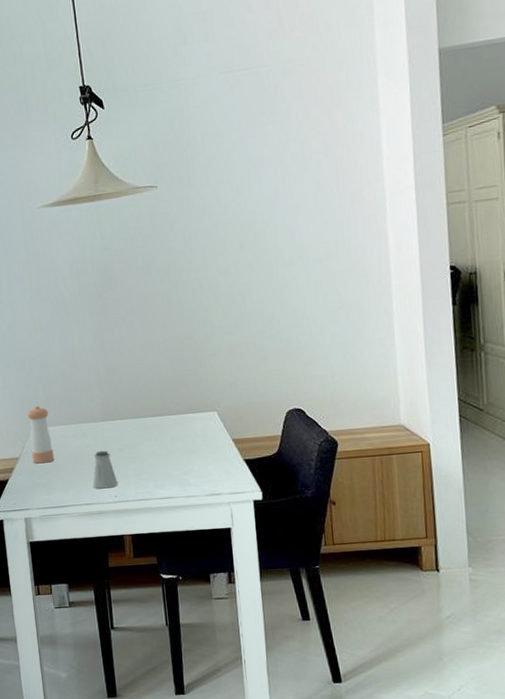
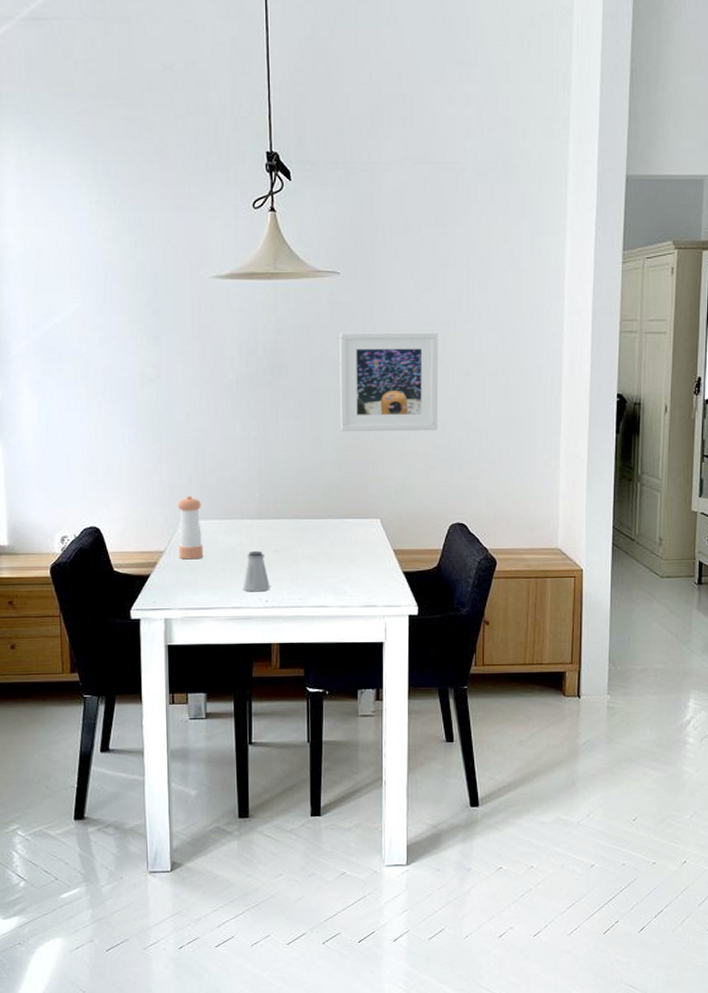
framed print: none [162,229,266,334] -> present [340,332,439,432]

